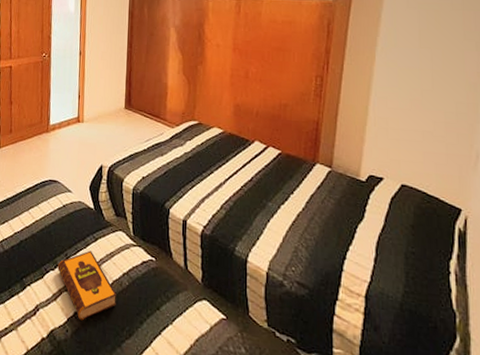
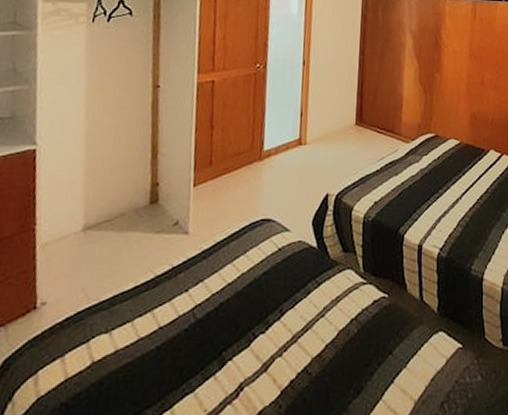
hardback book: present [57,250,117,321] -> none [269,299,343,389]

